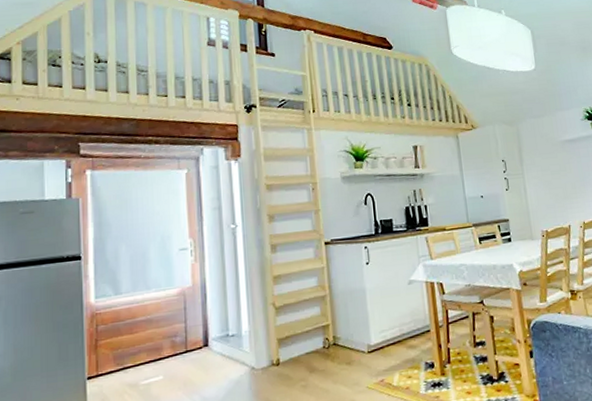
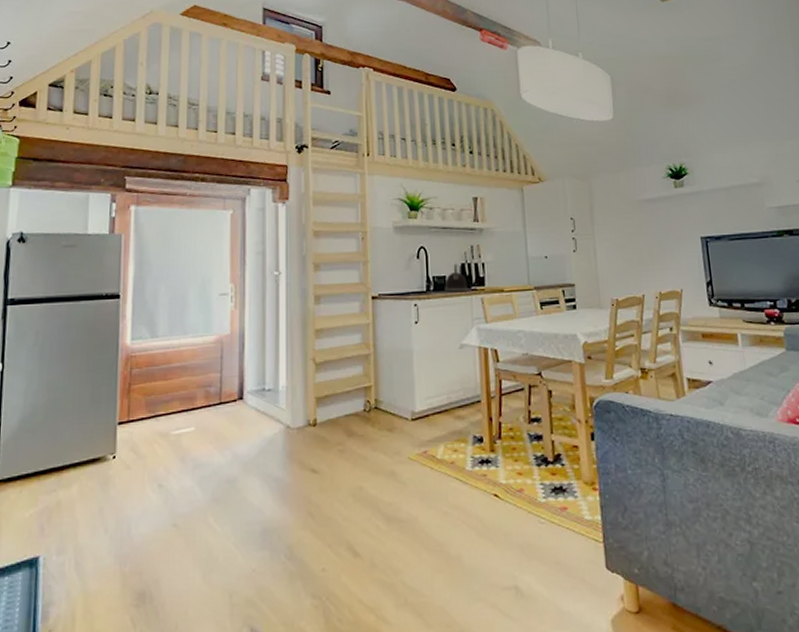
kettle: none [391,207,413,235] -> present [444,263,468,293]

